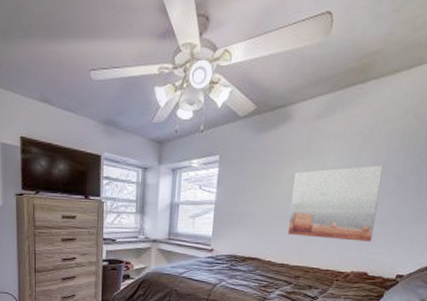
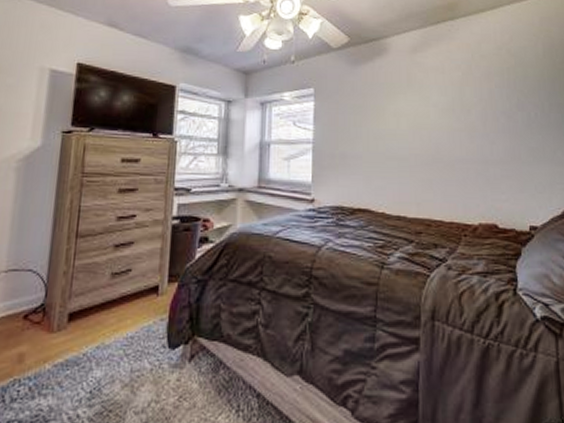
wall art: present [287,165,384,242] -> none [399,100,494,186]

